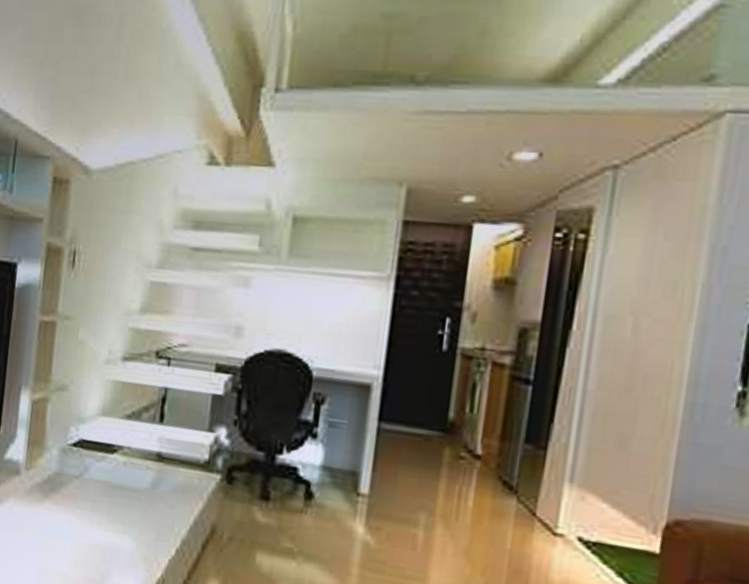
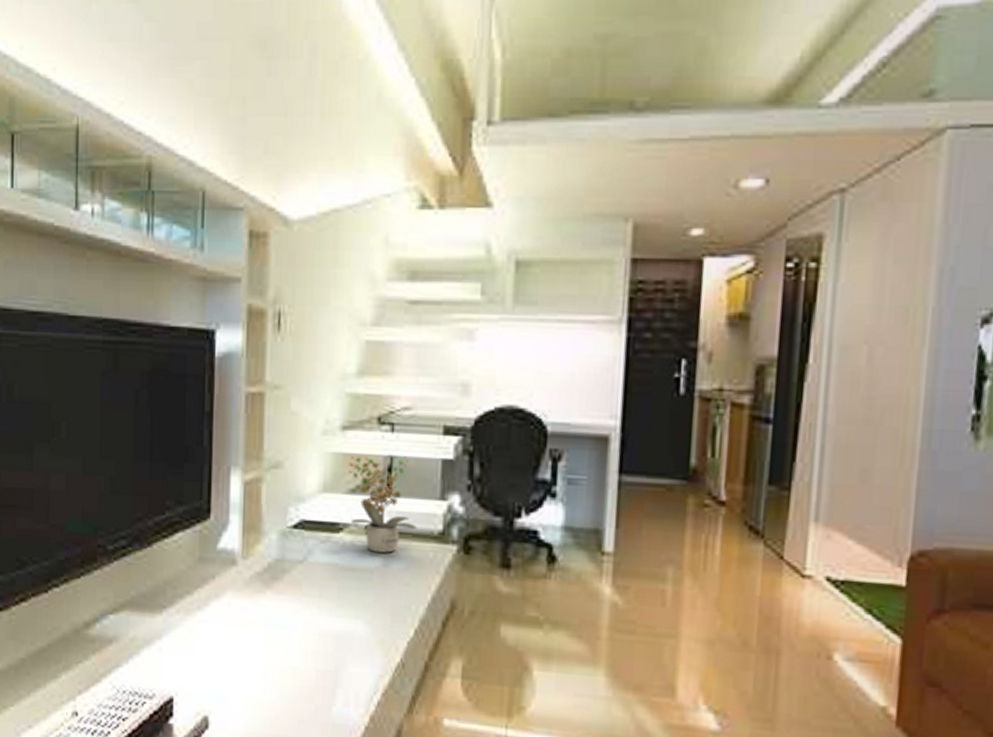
potted plant: none [125,384,185,476] -> present [348,455,417,553]

